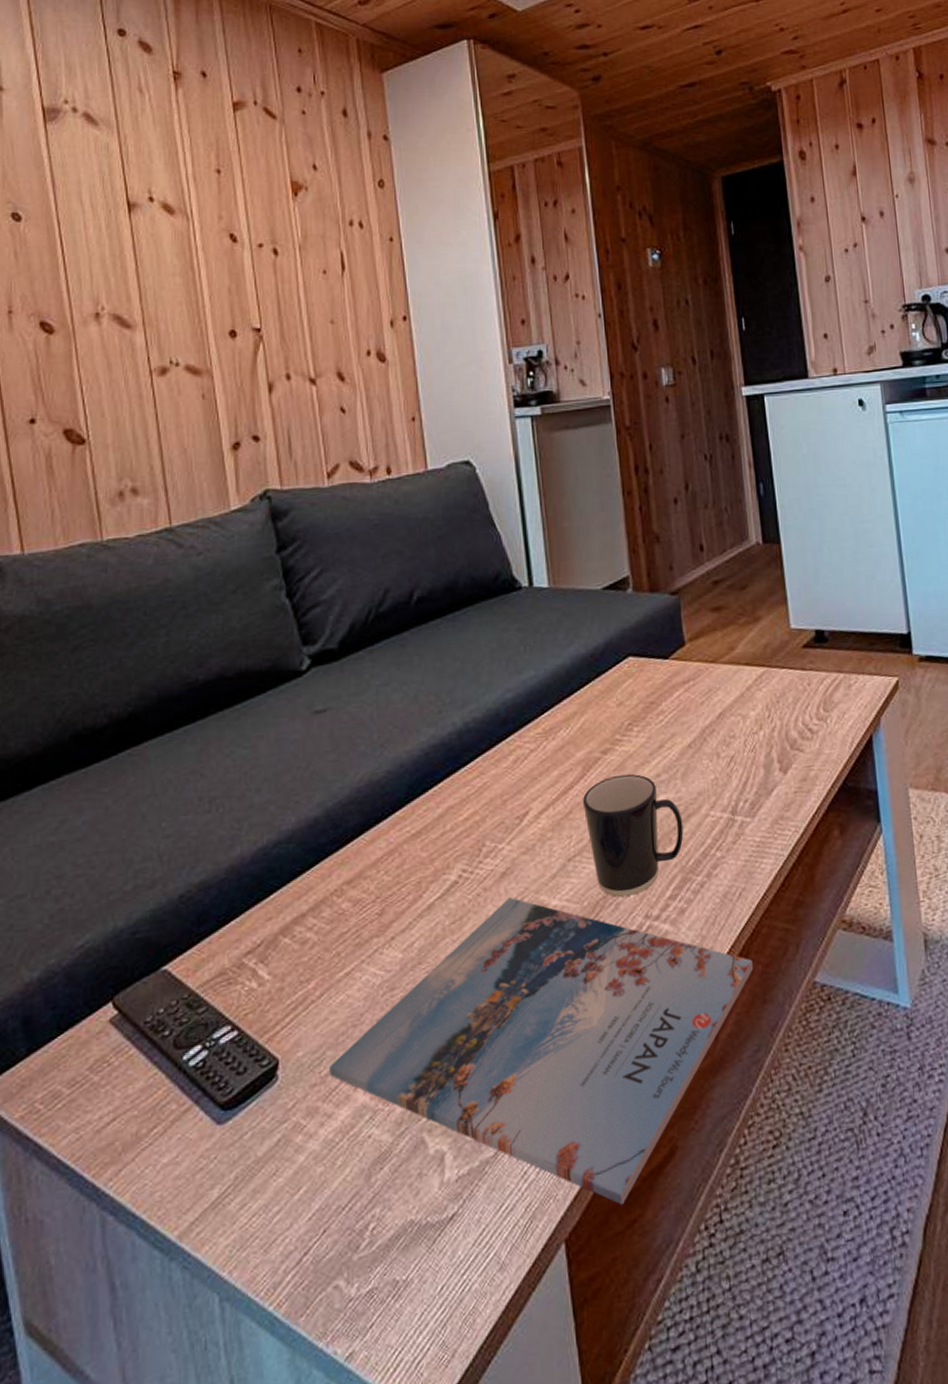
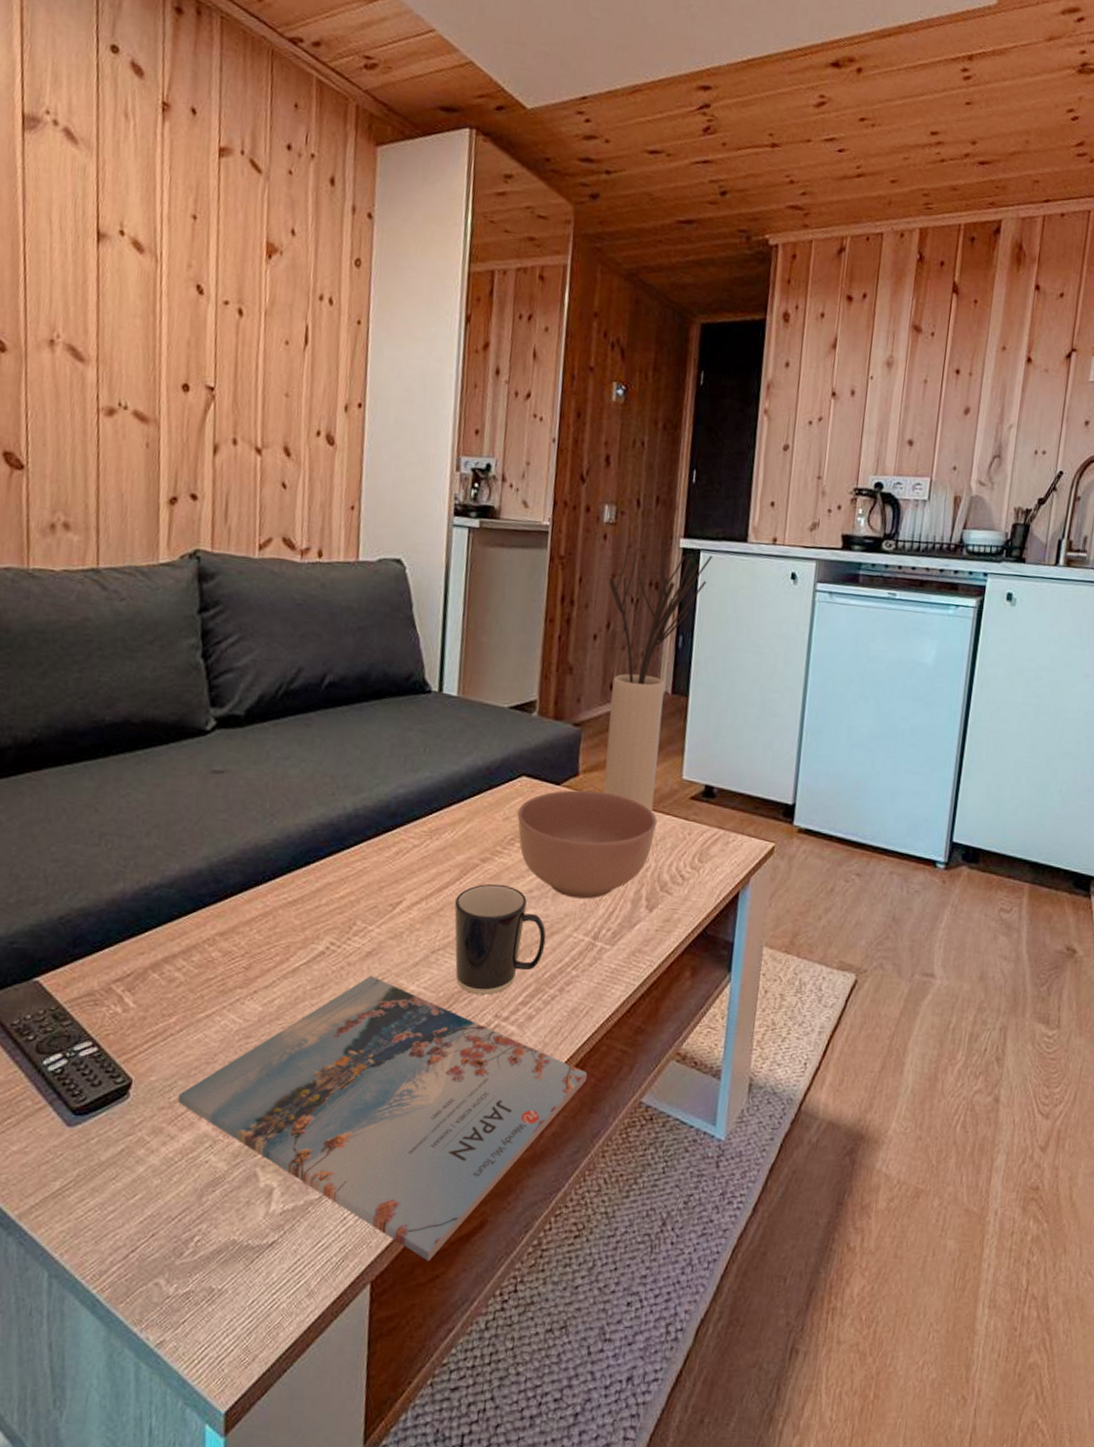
bowl: none [630,656,775,775] -> present [517,789,658,899]
vase: none [680,390,777,669] -> present [603,538,712,813]

